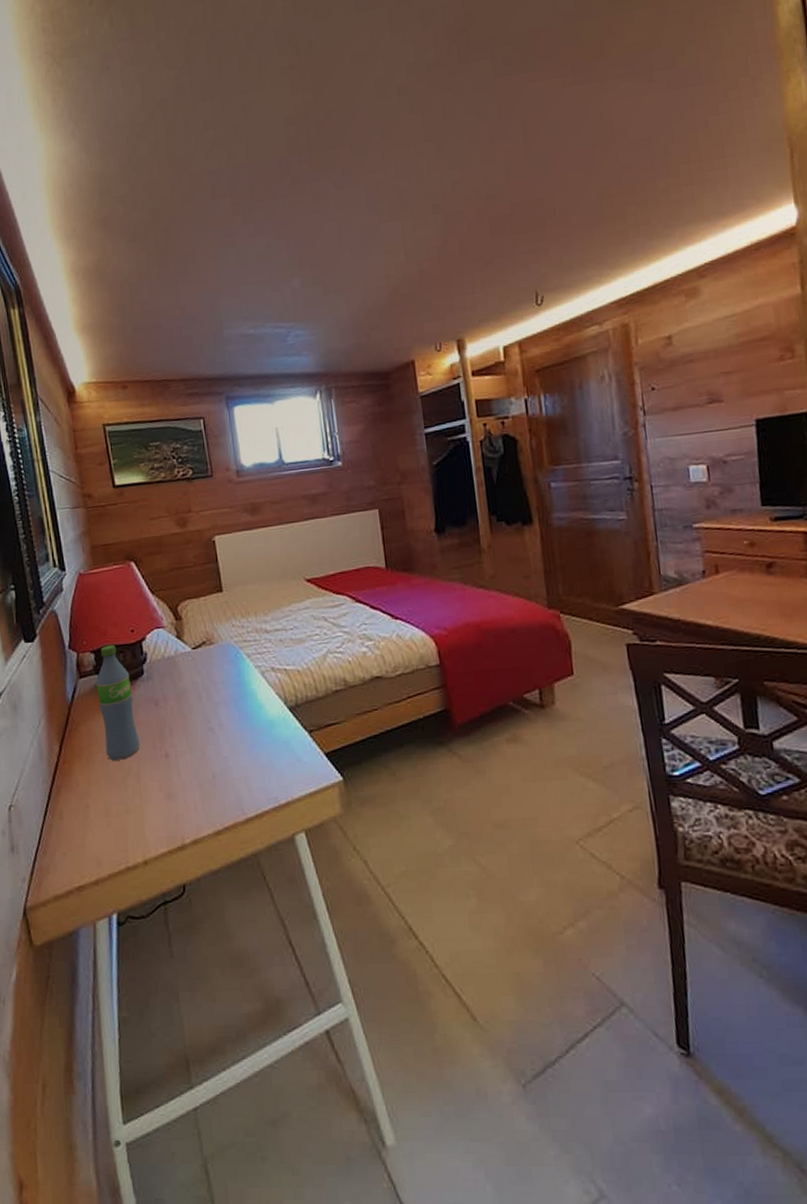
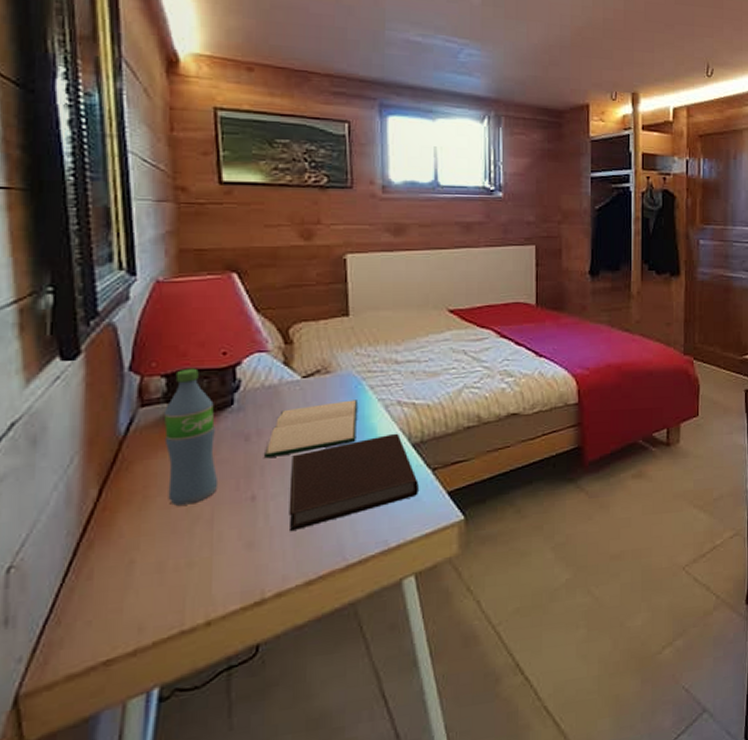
hardback book: none [171,667,241,721] -> present [264,400,357,459]
notebook: none [192,697,299,786] -> present [289,433,419,532]

